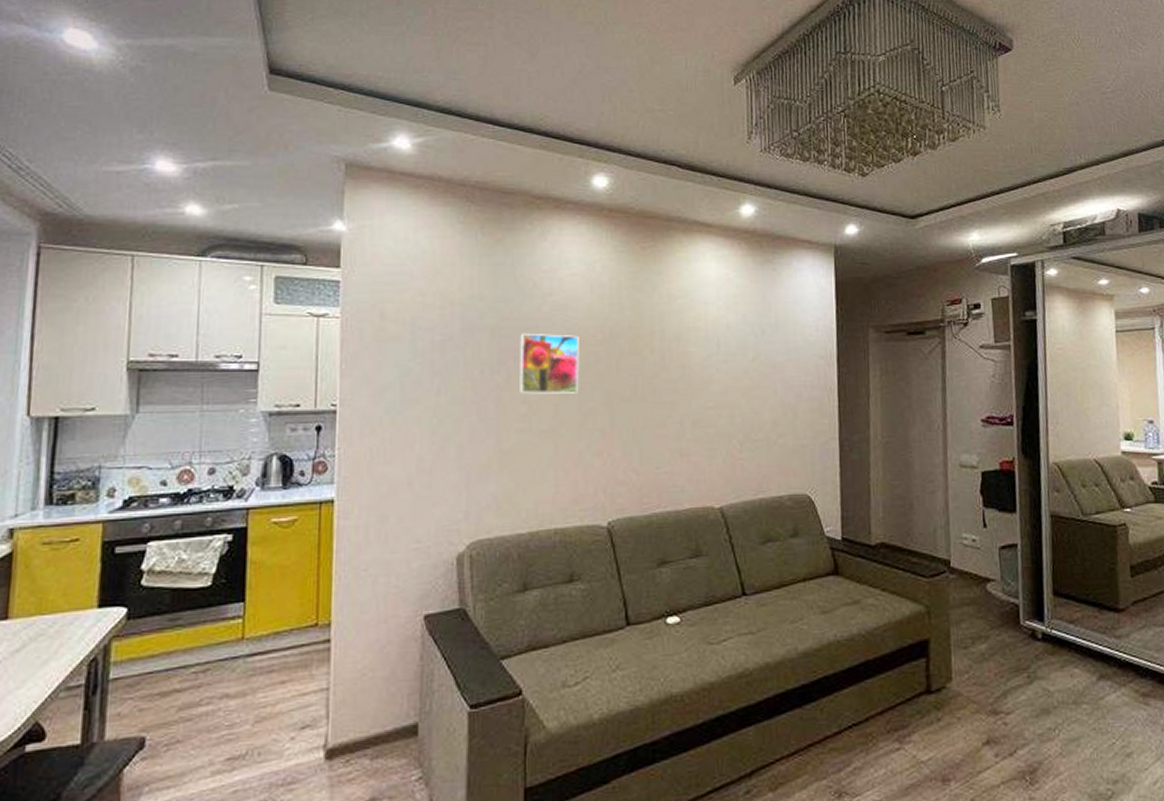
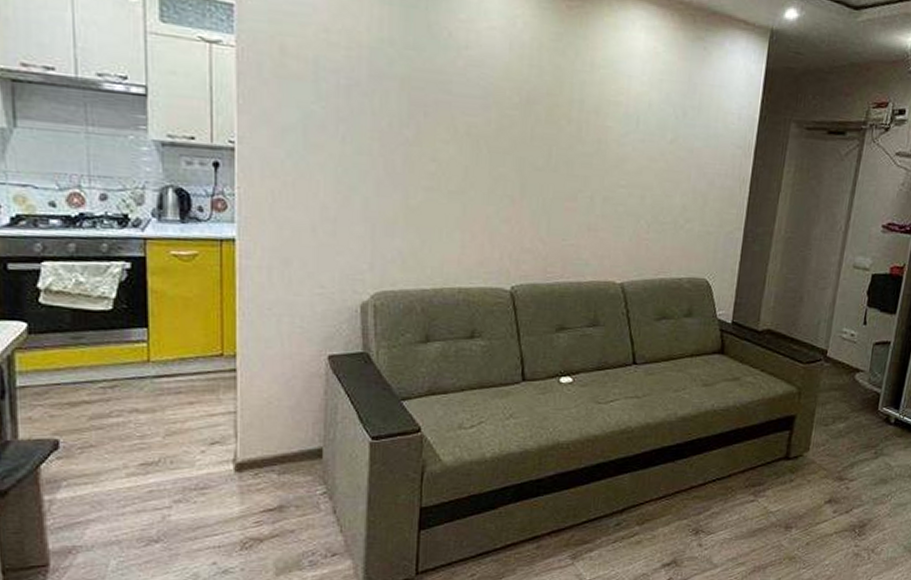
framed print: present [520,332,579,394] -> none [429,86,494,157]

